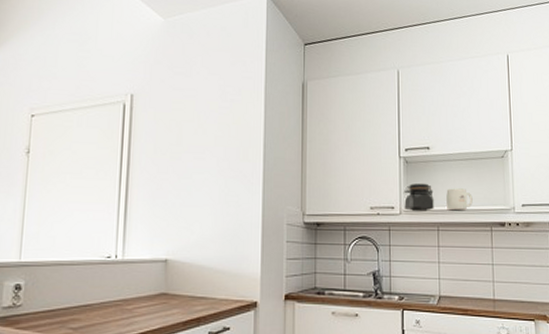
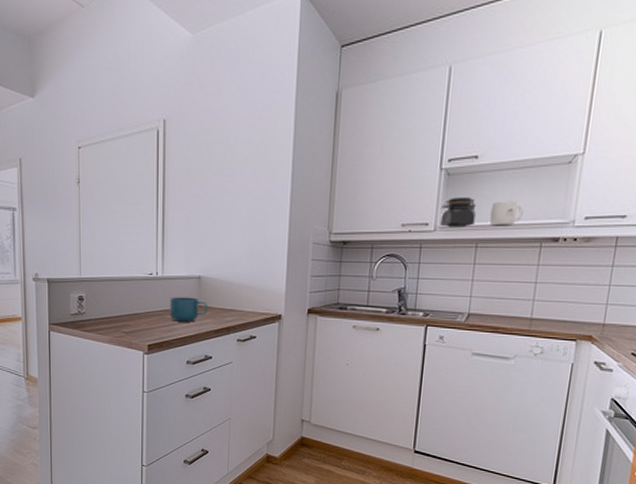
cup: none [129,283,175,313] -> present [169,297,207,322]

